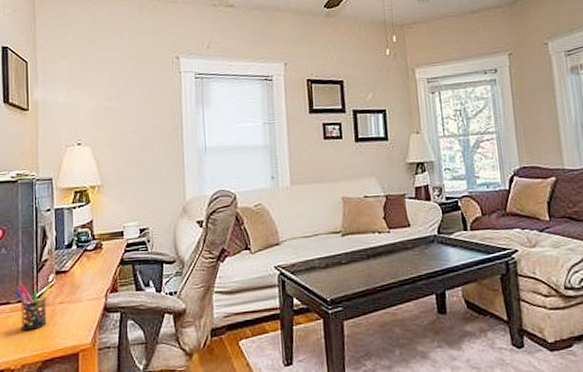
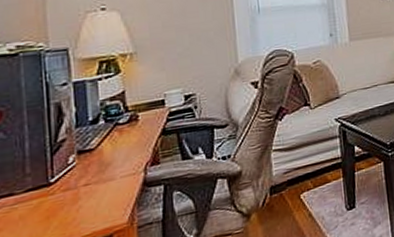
pen holder: present [14,283,51,330] -> none [20,164,72,222]

